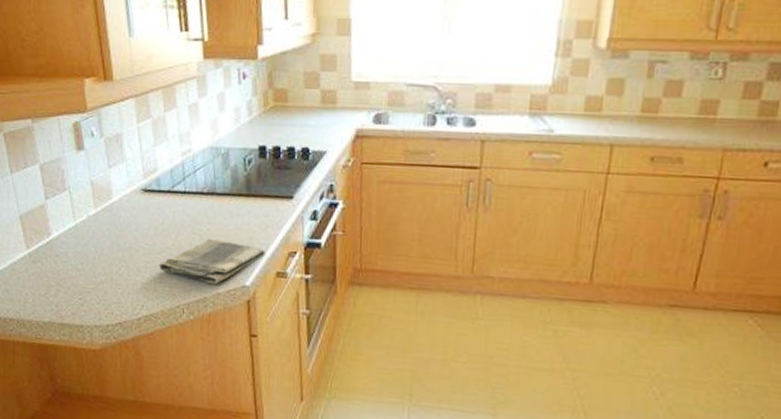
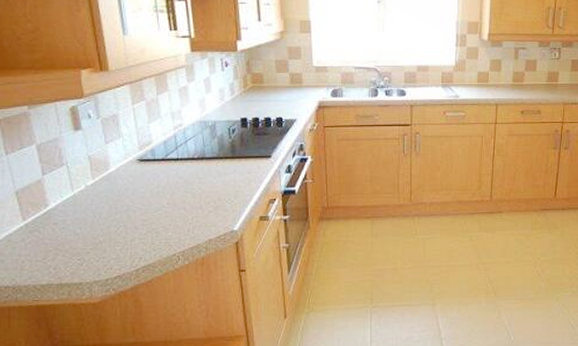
dish towel: present [158,239,265,285] -> none [155,196,250,233]

